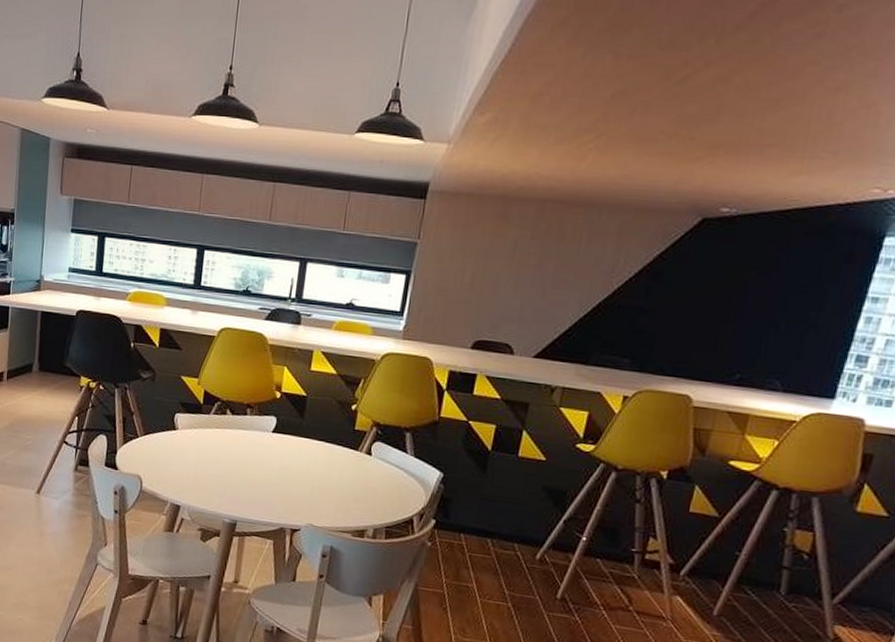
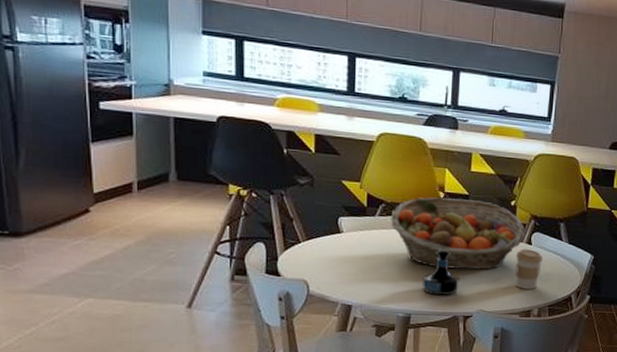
fruit basket: none [224,397,366,480] -> present [391,197,526,270]
tequila bottle: none [251,453,290,505] -> present [422,248,459,296]
coffee cup: none [351,459,384,507] -> present [515,249,544,290]

